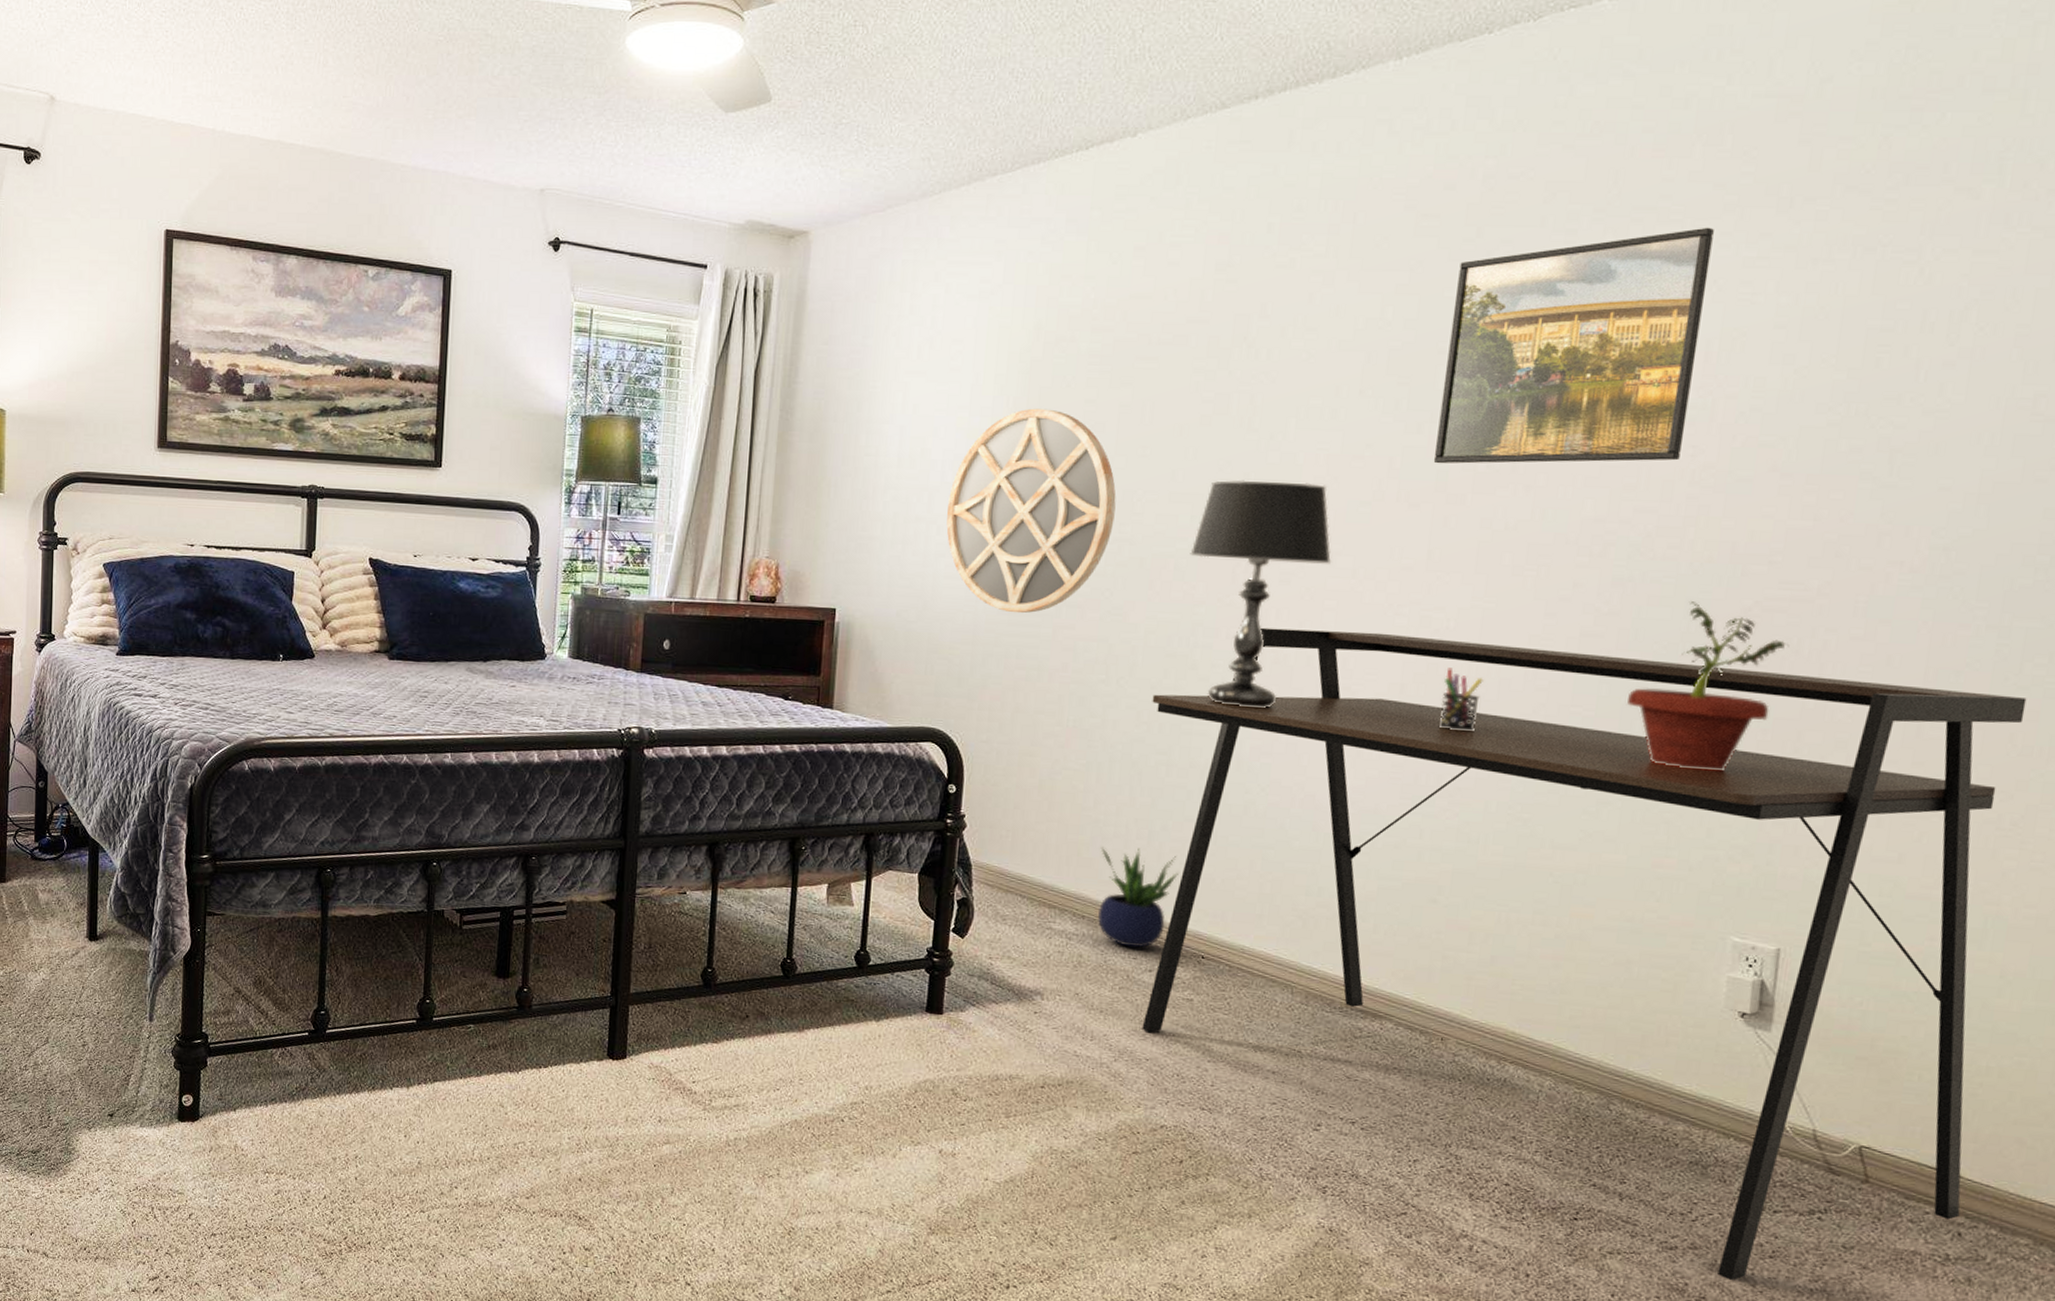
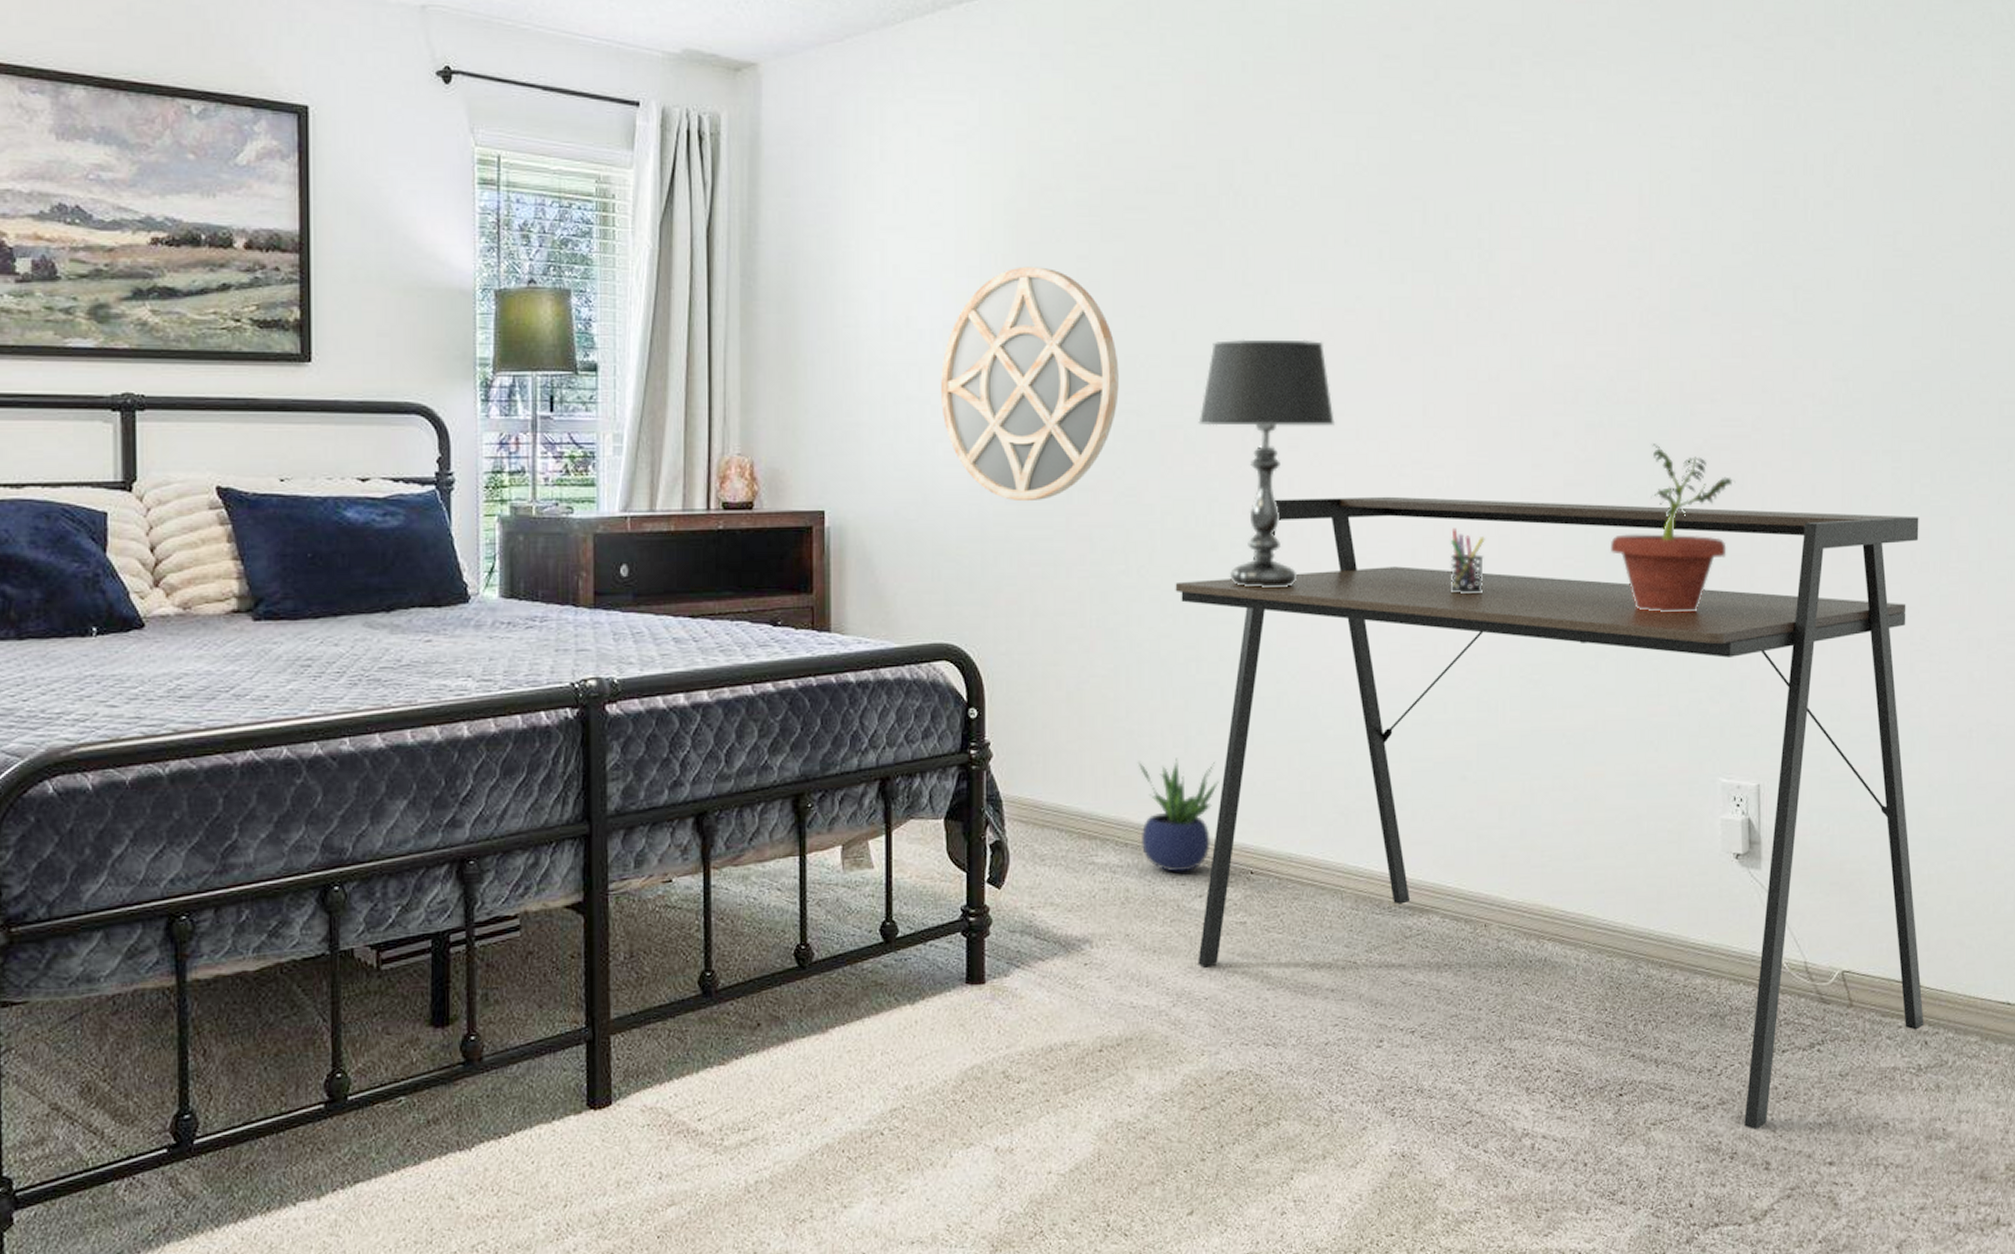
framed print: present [1433,227,1714,464] -> none [1418,72,1634,315]

